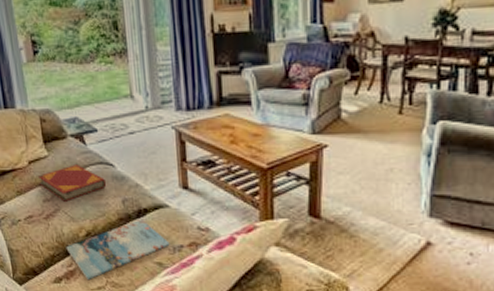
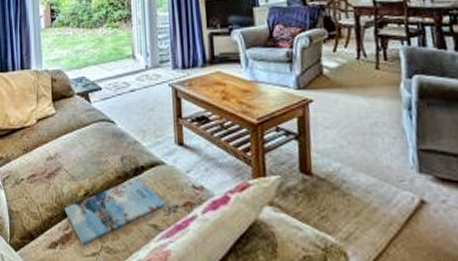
hardback book: present [37,165,107,202] -> none [43,122,107,160]

